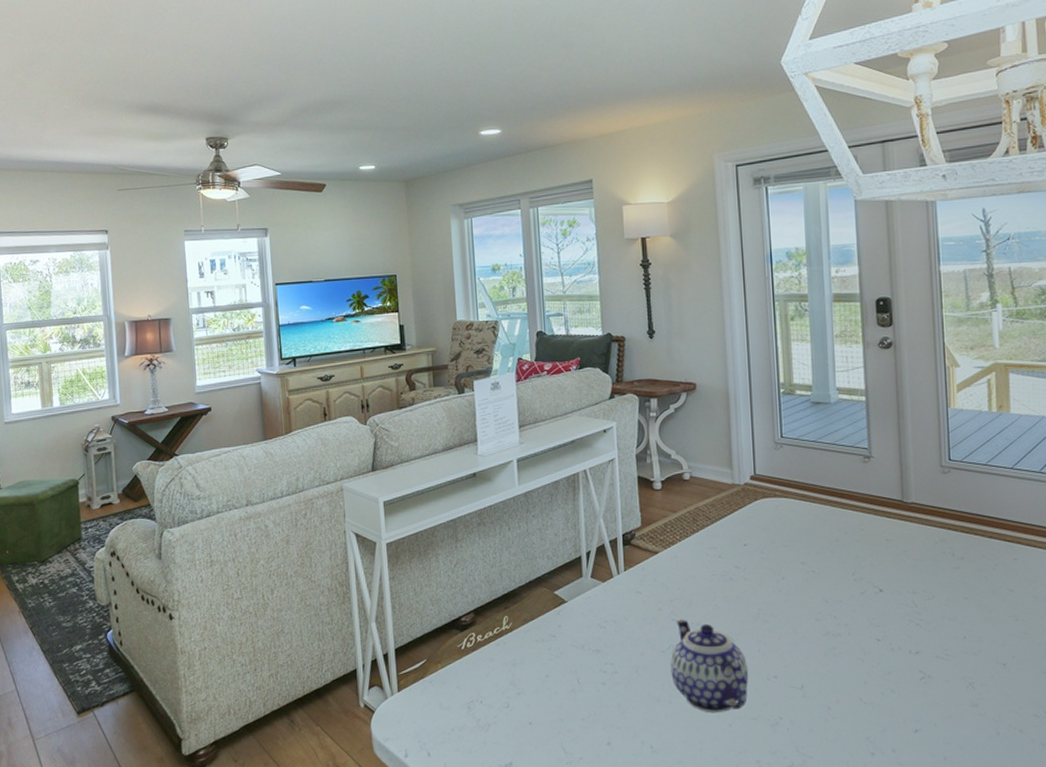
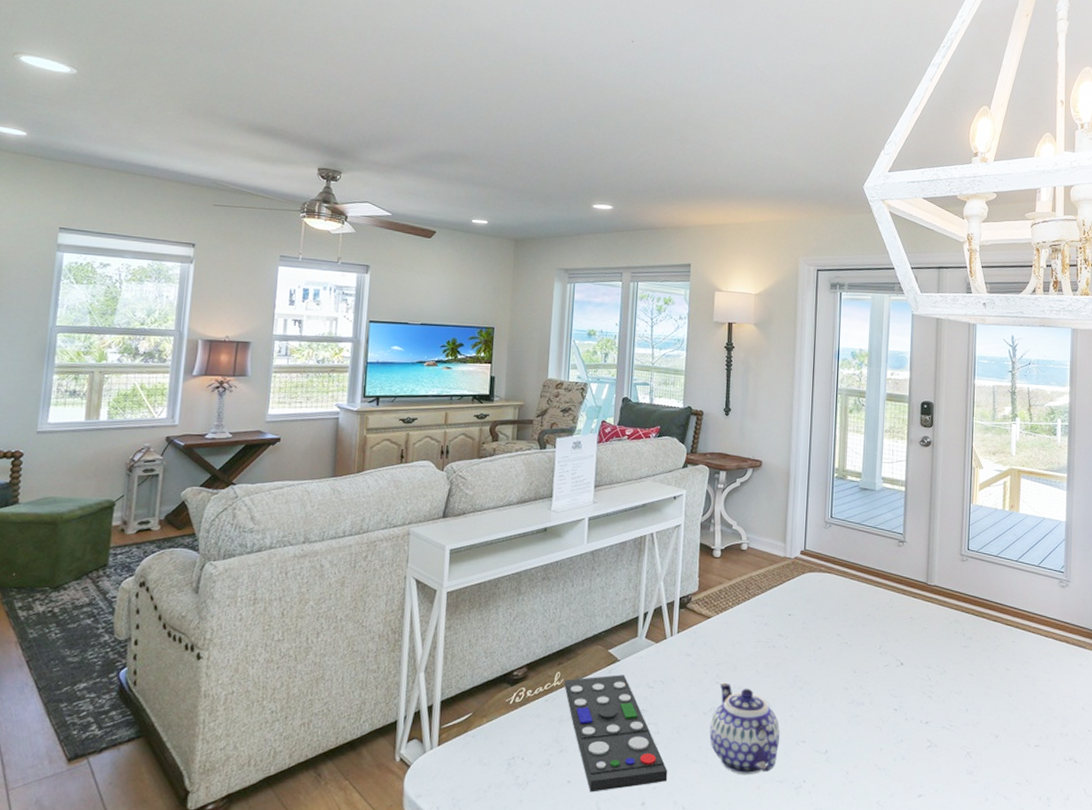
remote control: none [513,616,632,733] -> present [564,675,668,792]

